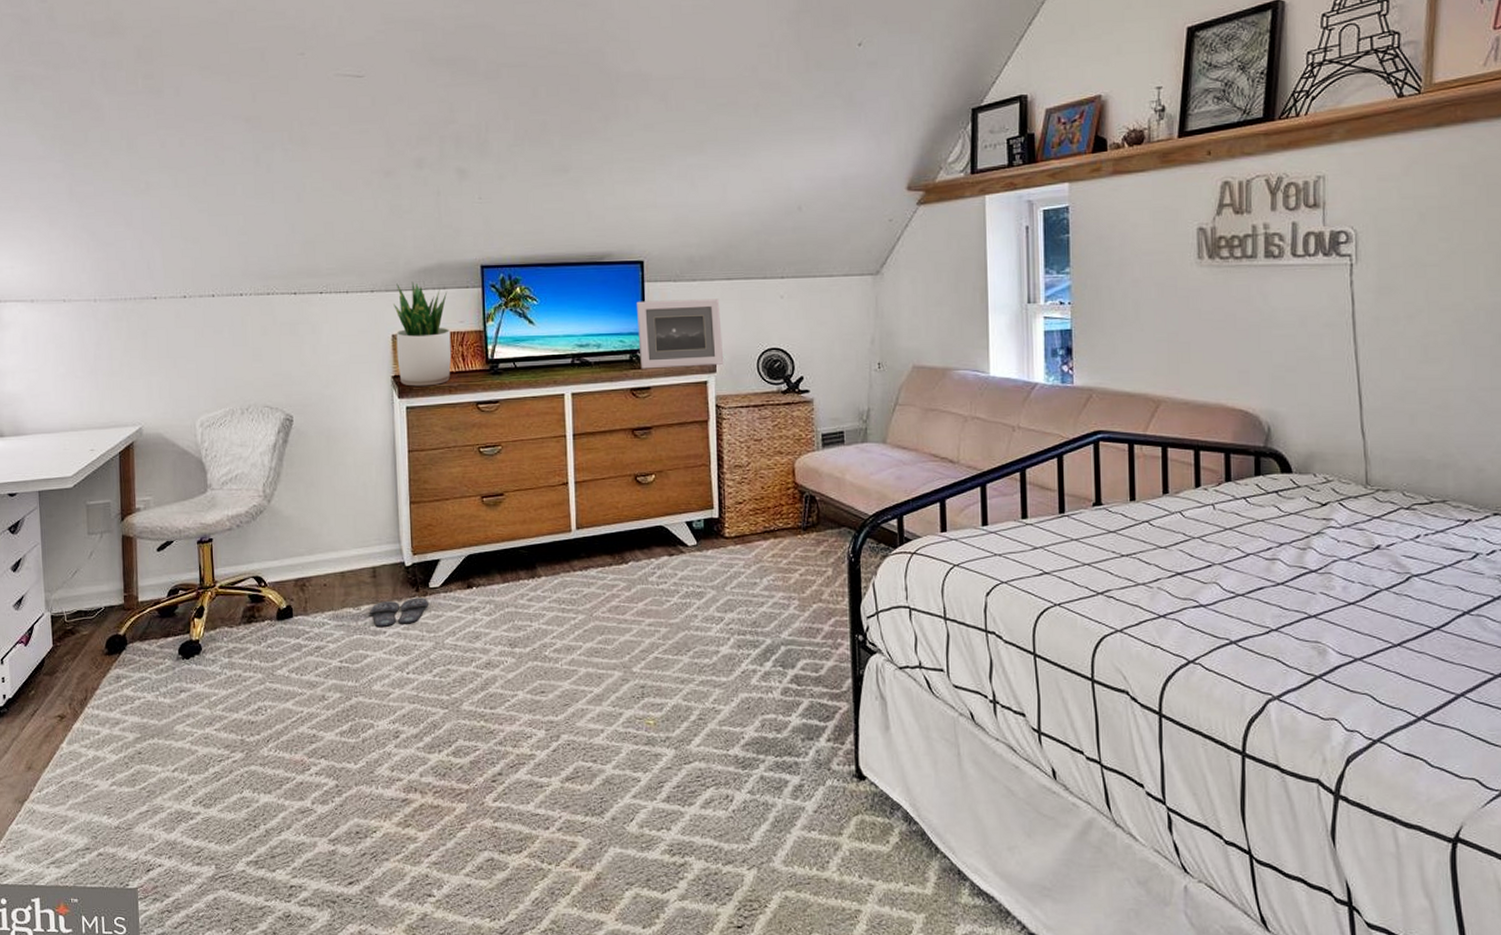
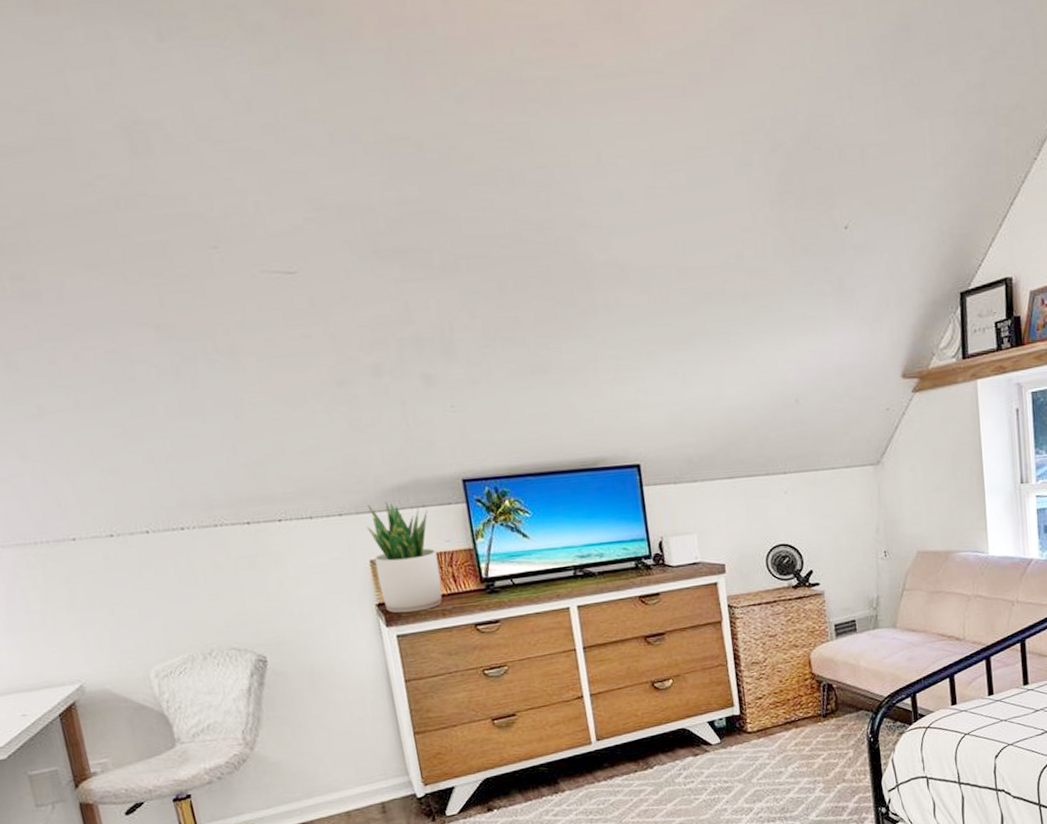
picture frame: present [636,298,724,369] -> none [636,498,733,576]

